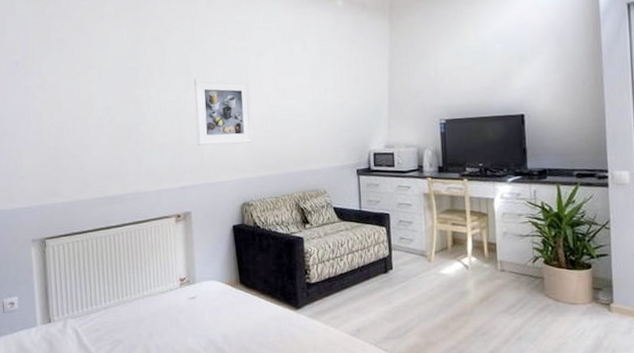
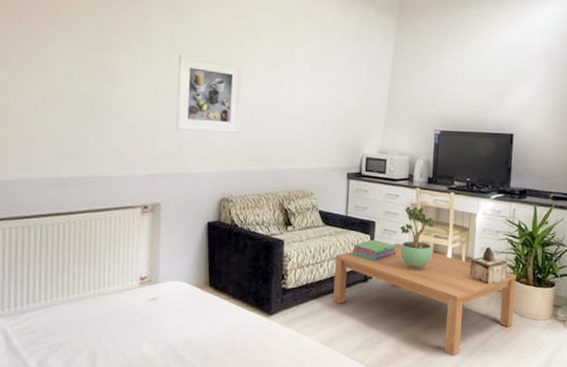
coffee table: none [353,233,548,344] -> present [333,243,516,355]
stack of books: none [369,231,415,252] -> present [351,239,397,261]
potted plant: none [415,196,452,258] -> present [400,206,434,269]
decorative box: none [493,231,536,269] -> present [470,247,508,284]

